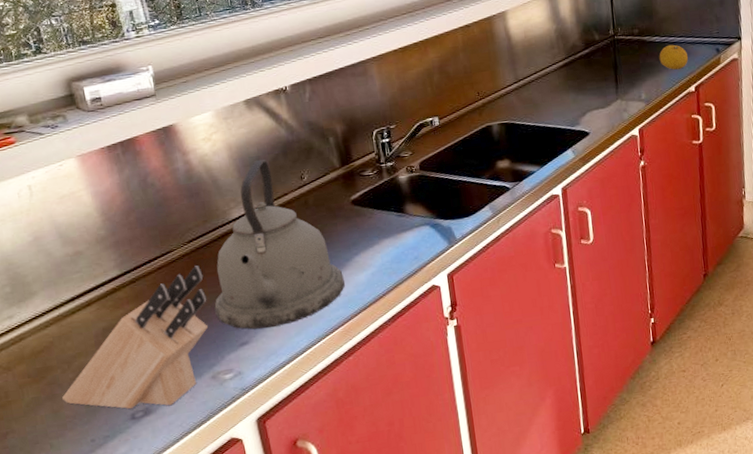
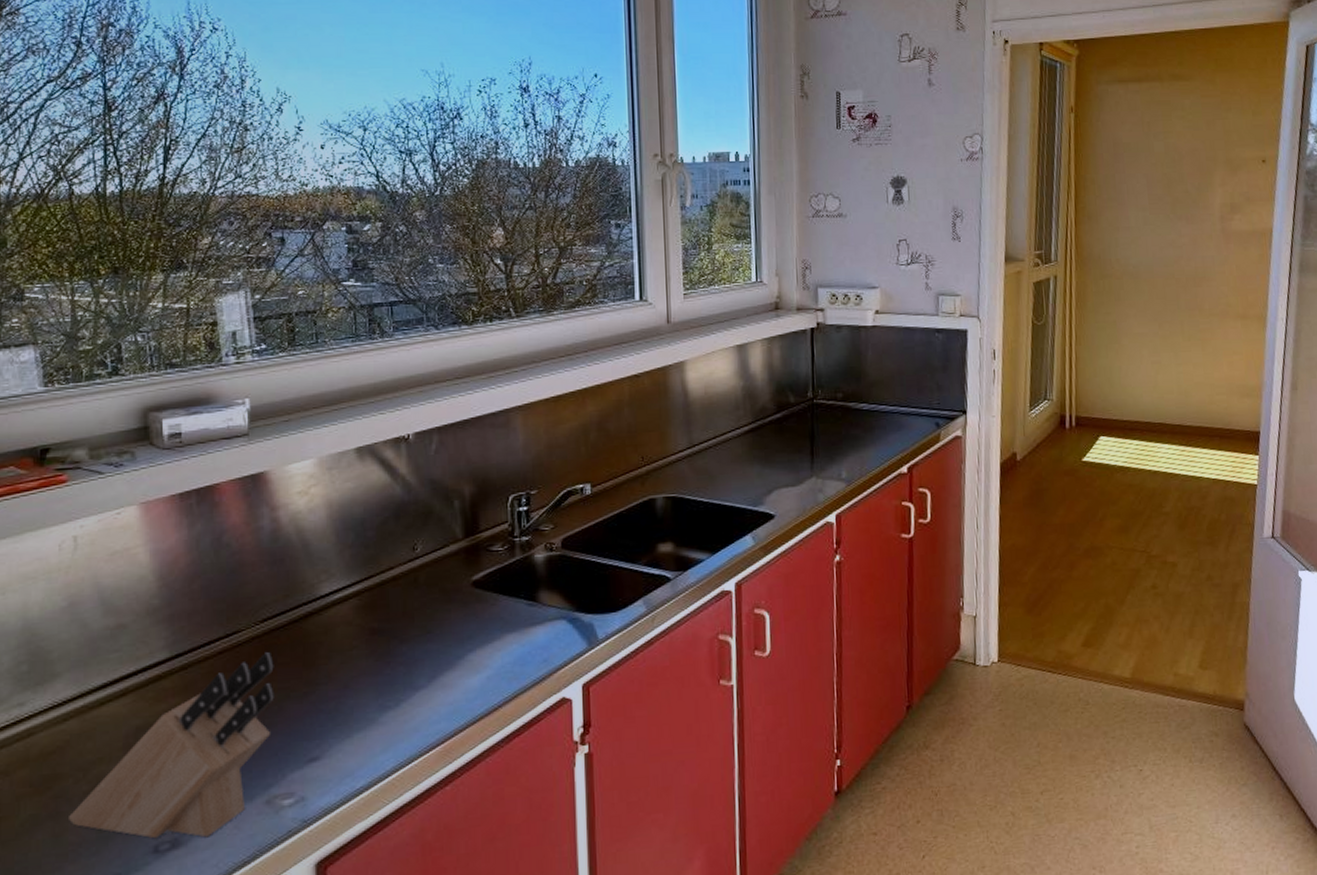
kettle: present [214,159,345,330] -> none [282,522,451,741]
fruit: present [659,44,688,70] -> none [866,414,901,445]

